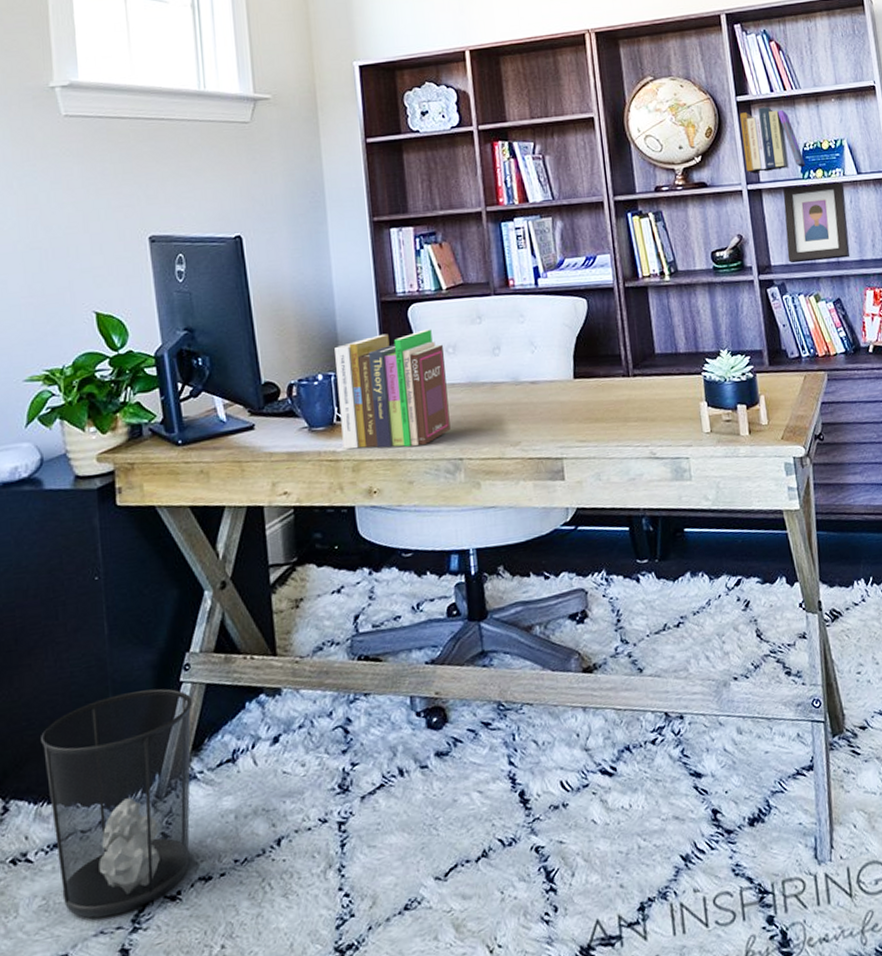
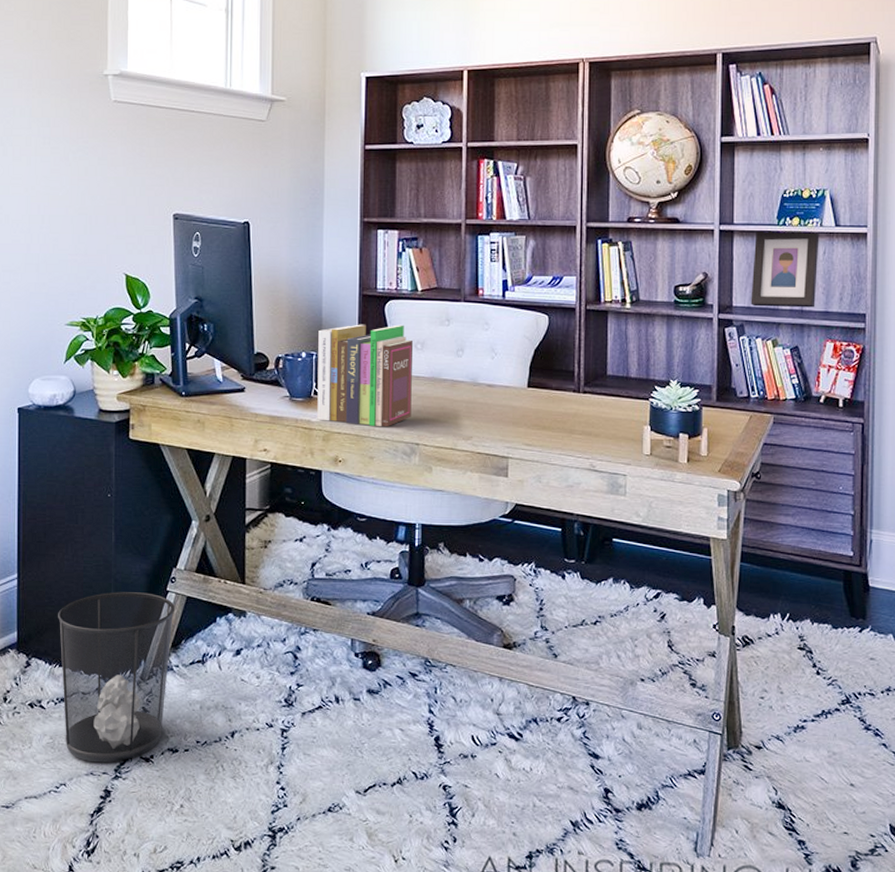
books: present [739,107,806,174] -> none [721,150,783,215]

